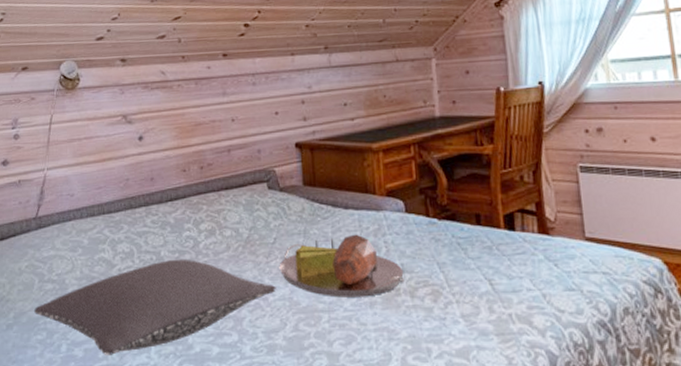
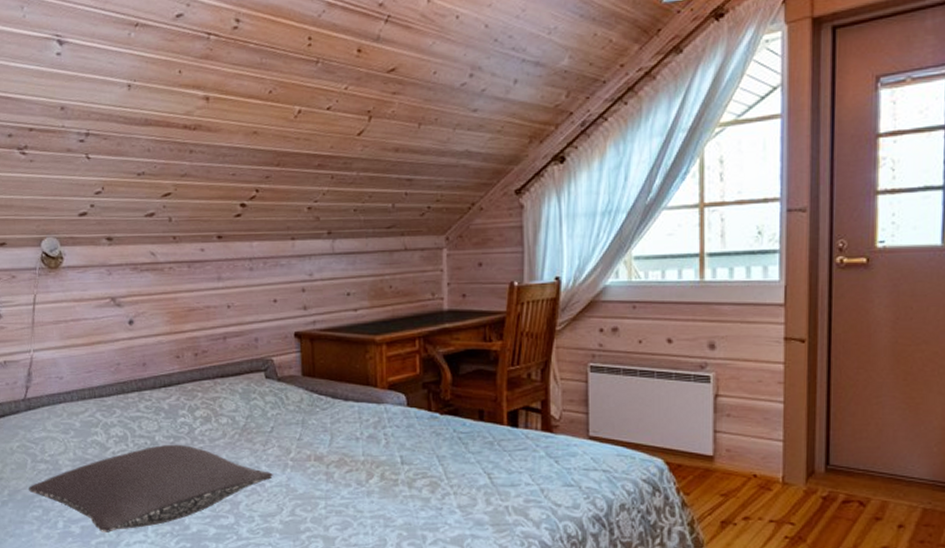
serving tray: present [279,234,404,298] -> none [276,425,403,486]

